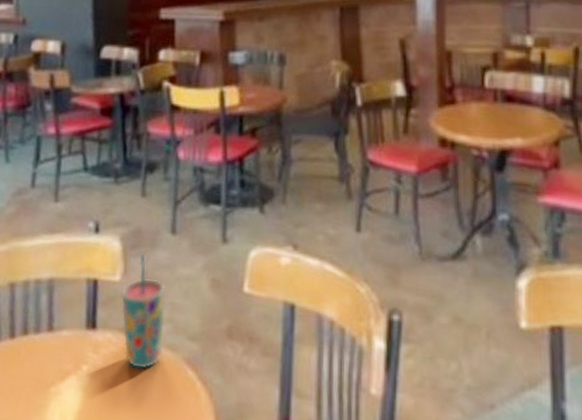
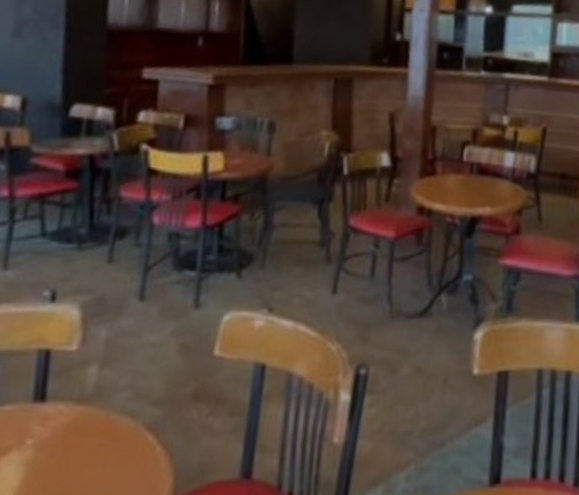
cup: present [120,253,167,370] -> none [76,321,130,439]

